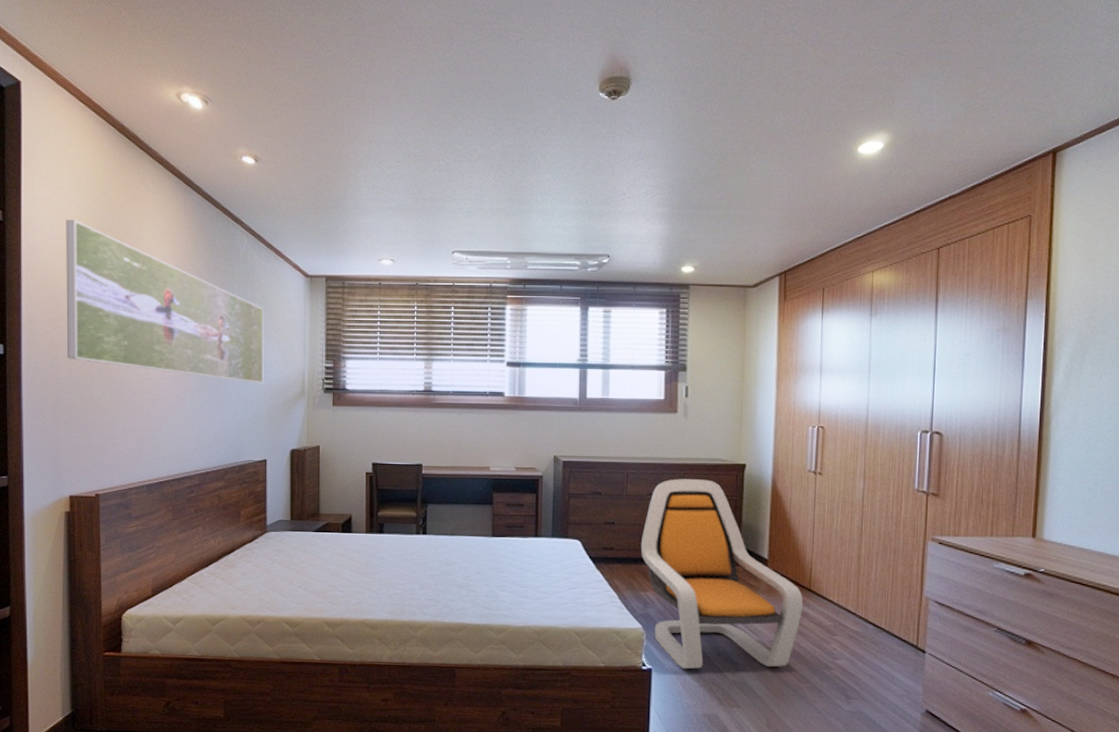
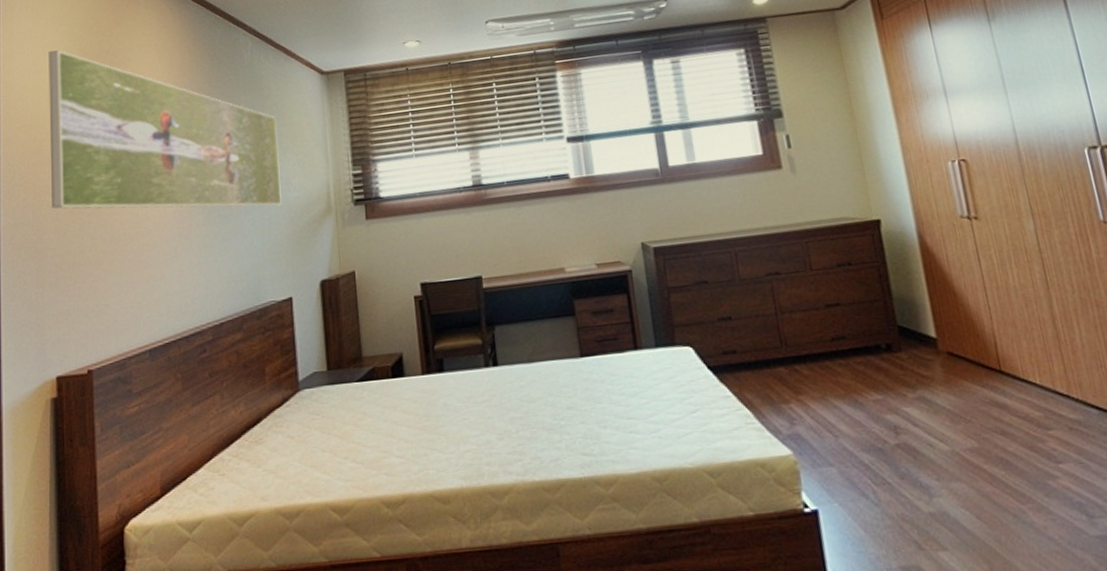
lounge chair: present [640,479,803,669] -> none [768,245,1000,505]

